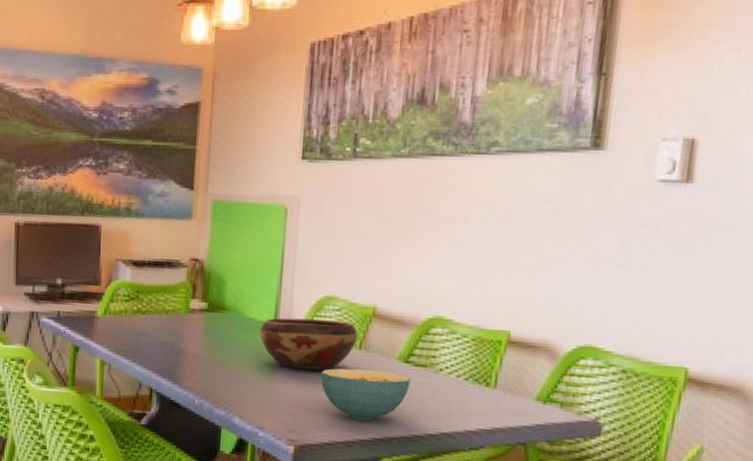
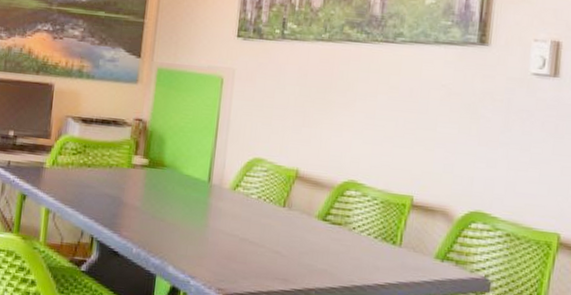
decorative bowl: present [259,318,358,371] -> none [194,175,282,225]
cereal bowl: present [321,368,410,421] -> none [248,223,328,273]

